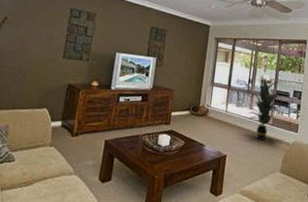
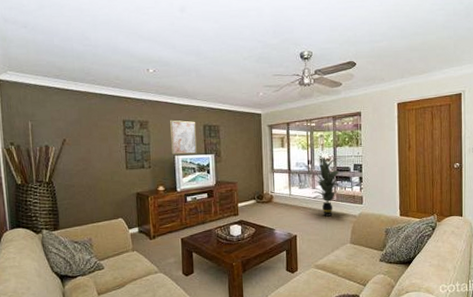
wall art: none [112,16,144,54] -> present [169,120,197,155]

